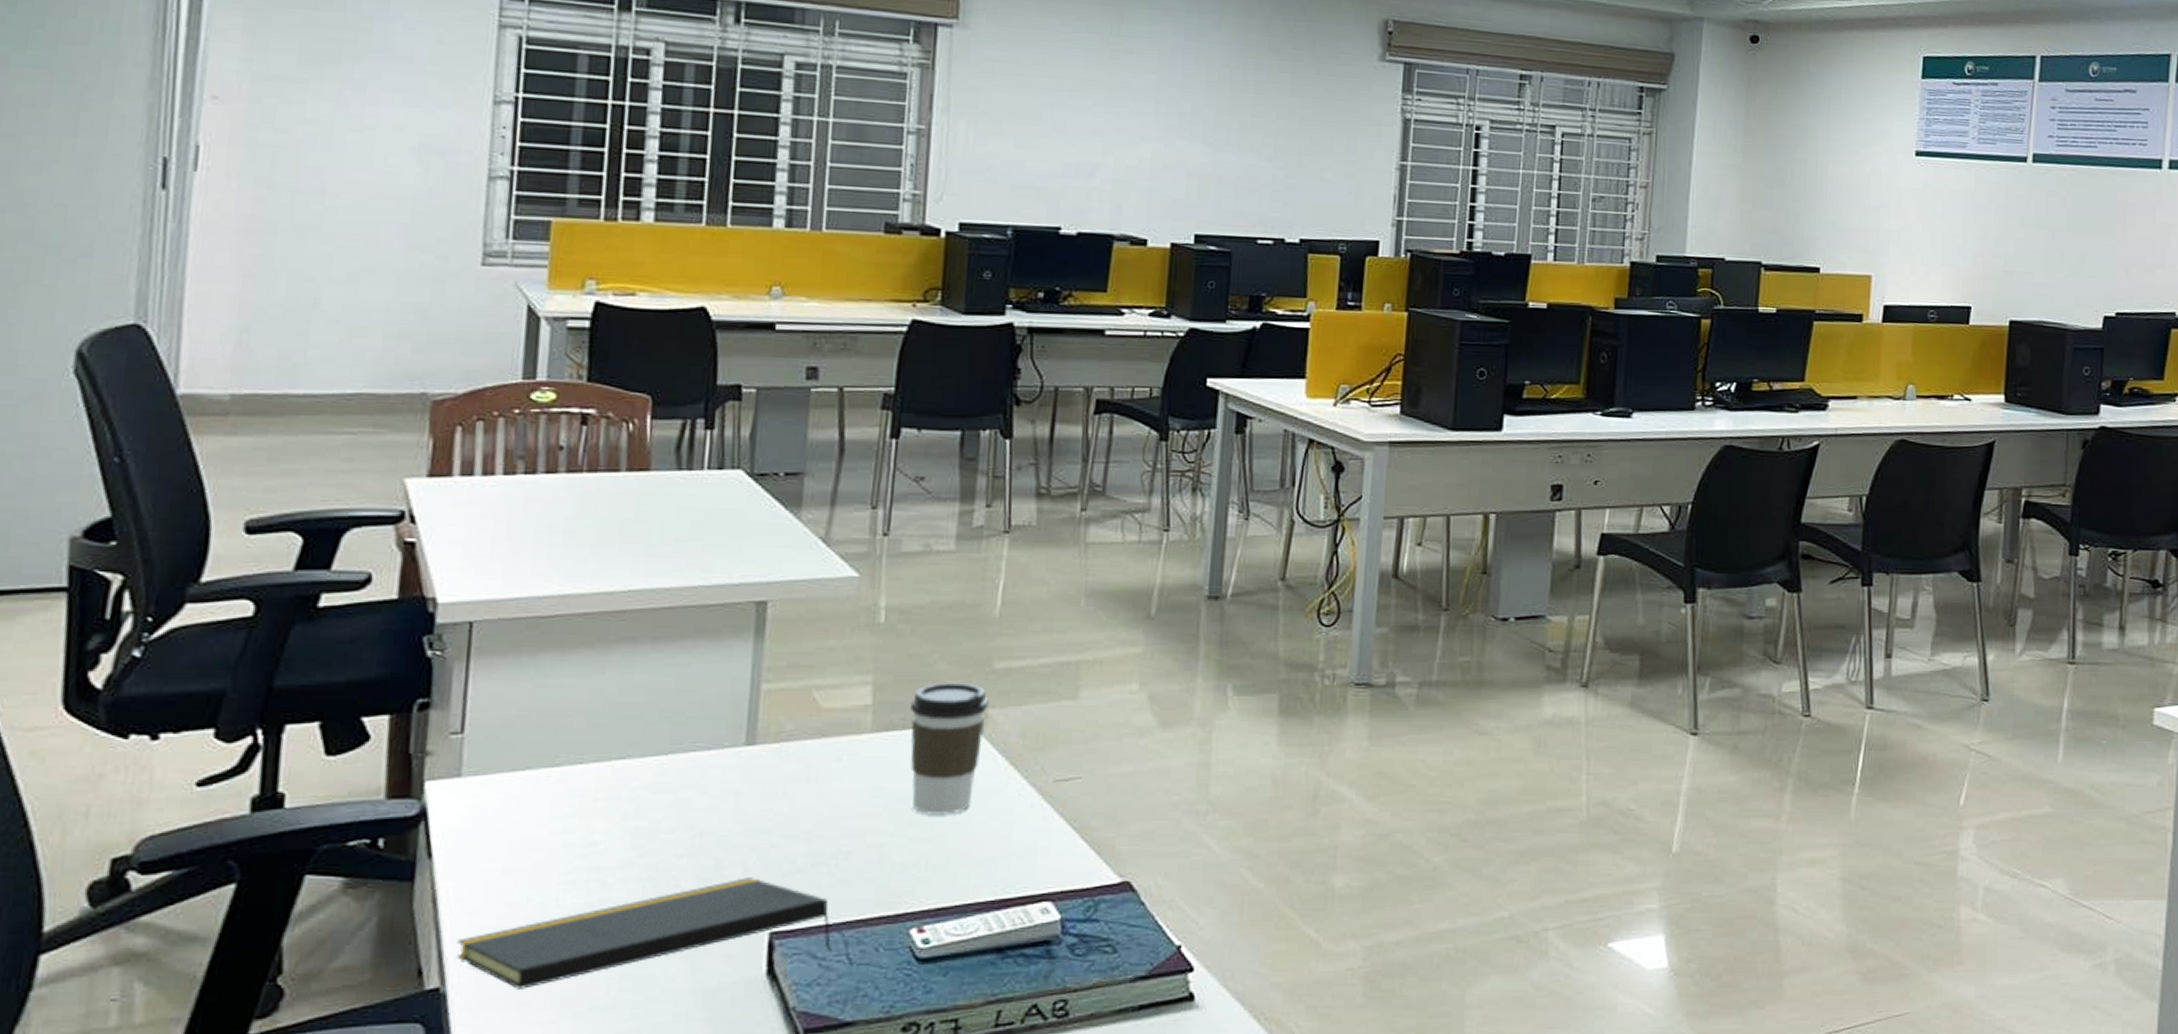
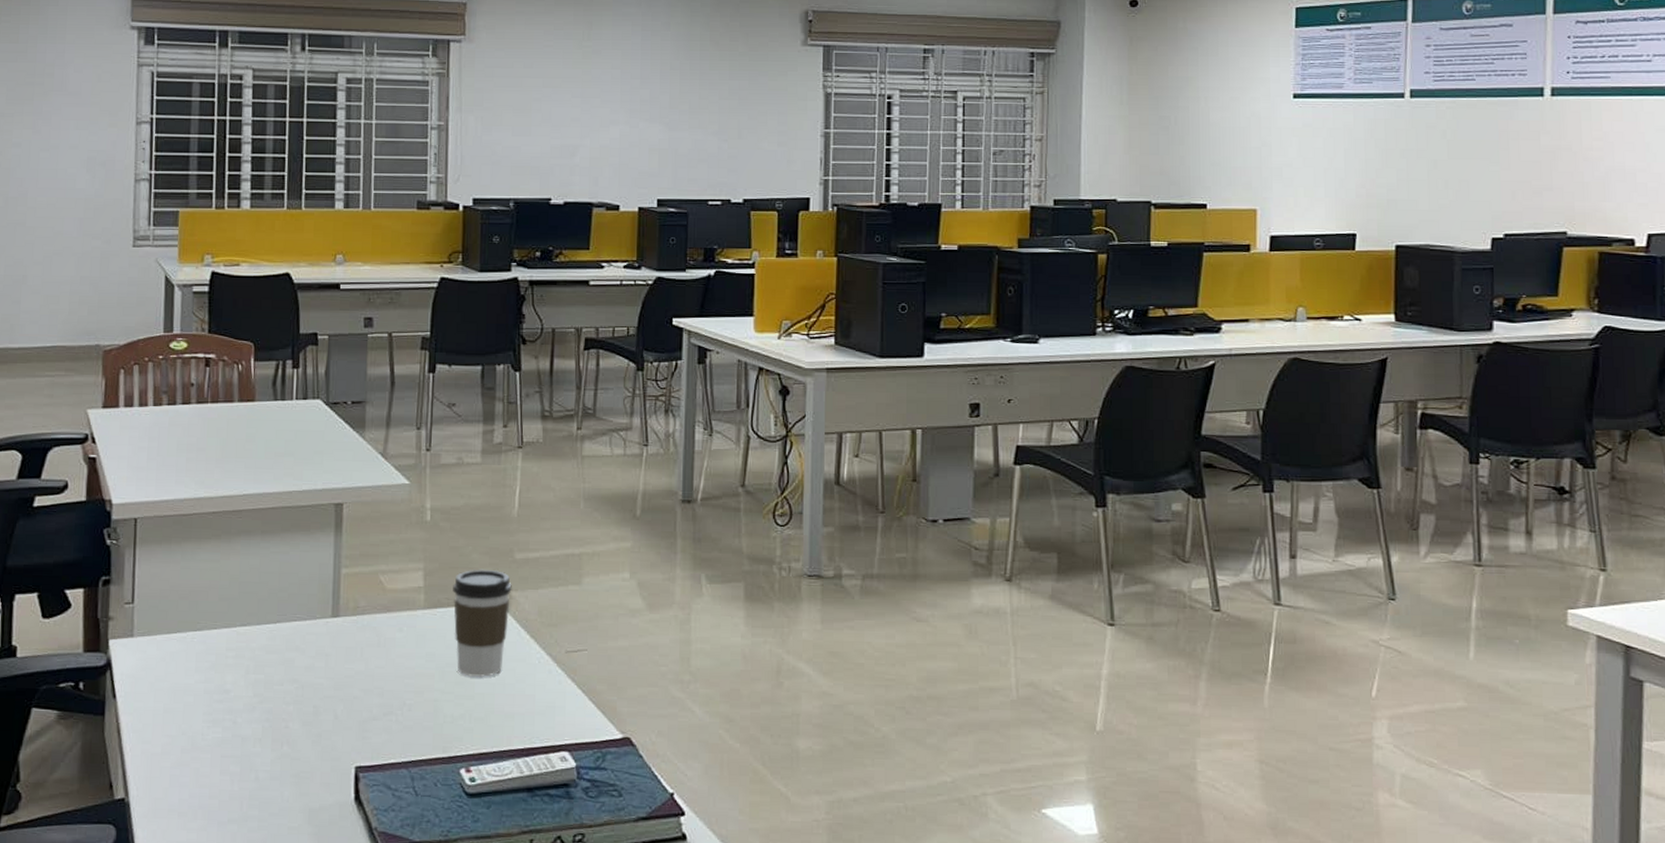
notepad: present [456,877,832,989] -> none [135,722,402,803]

